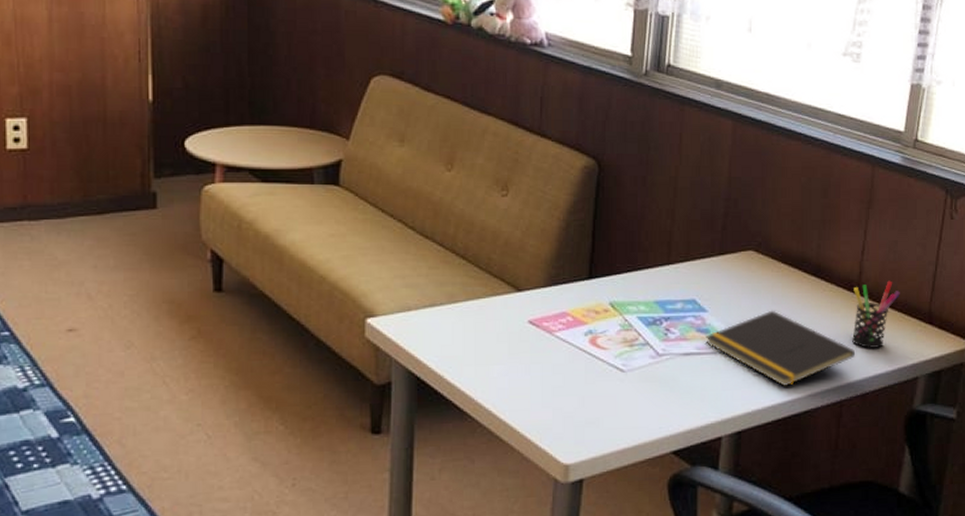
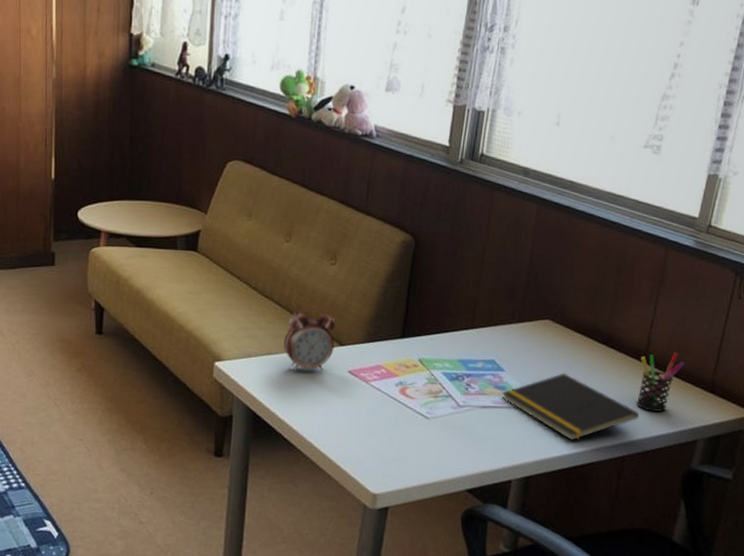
alarm clock: none [450,245,510,326] -> present [284,305,335,372]

